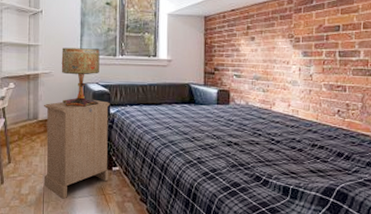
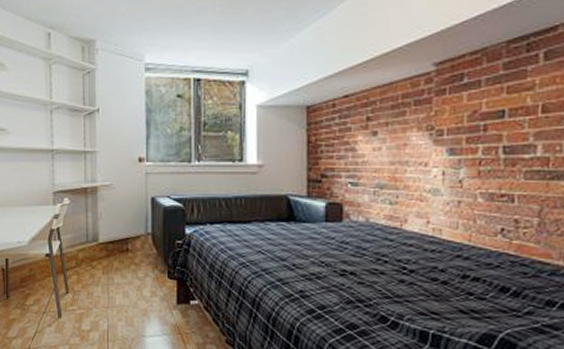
cabinet: present [43,99,110,199] -> none [104,216,186,338]
table lamp: present [61,48,100,107] -> none [124,153,171,226]

